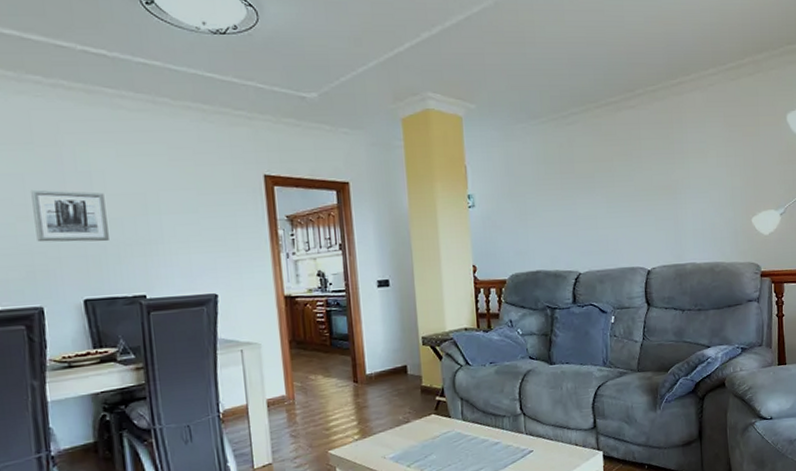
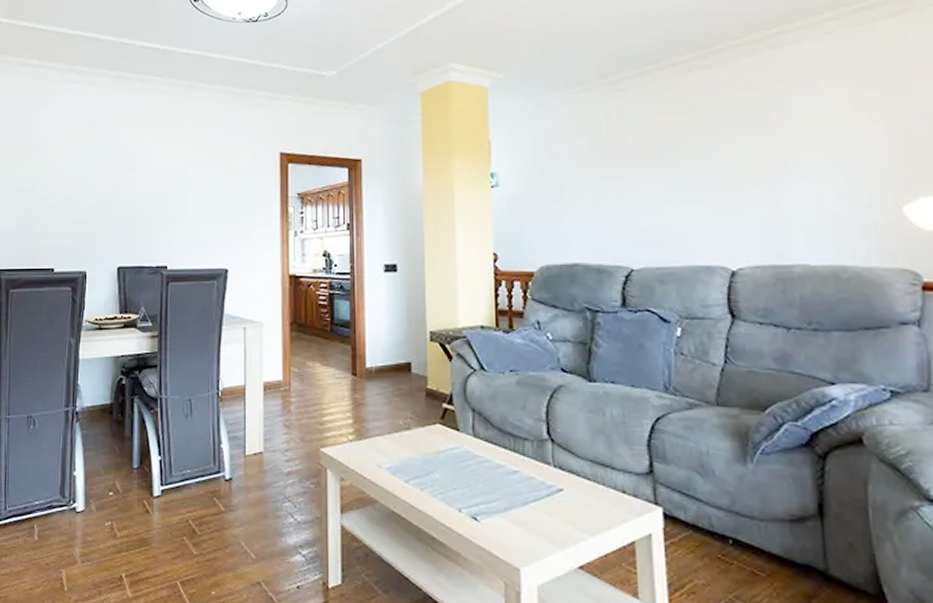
wall art: present [31,189,109,242] -> none [89,166,144,215]

